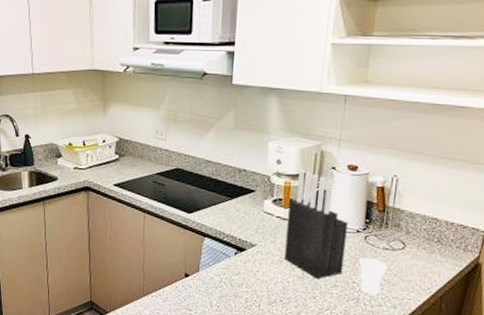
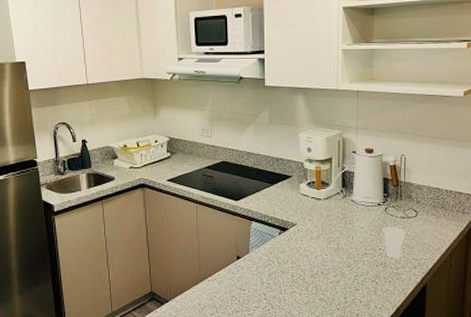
knife block: present [284,170,348,279] -> none [321,155,370,249]

